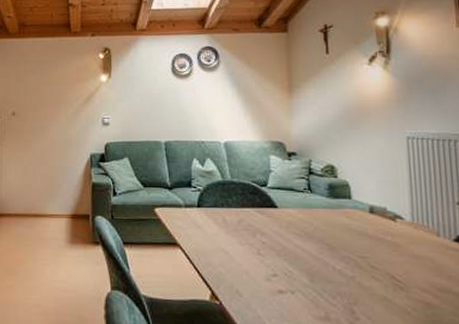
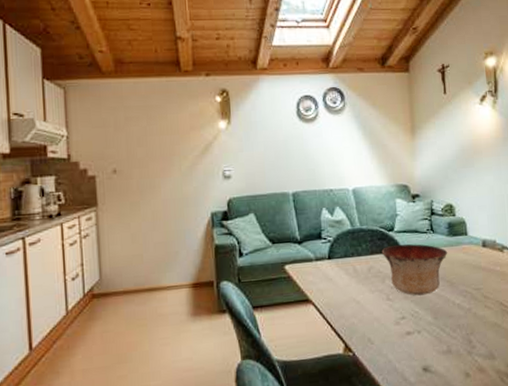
bowl: none [253,200,328,255] -> present [381,244,448,296]

